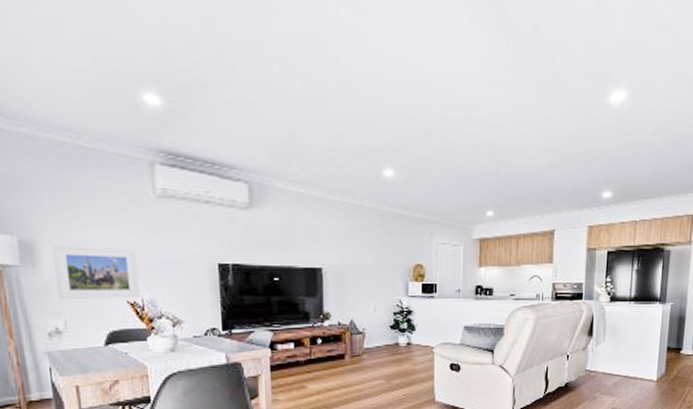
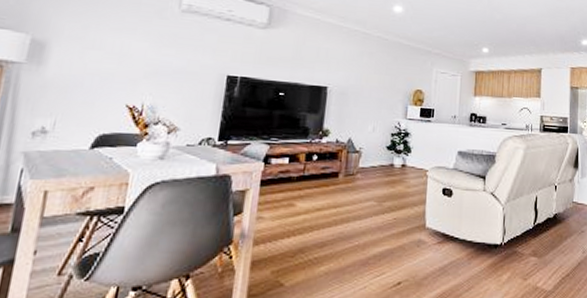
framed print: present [52,245,140,299] -> none [55,46,148,103]

